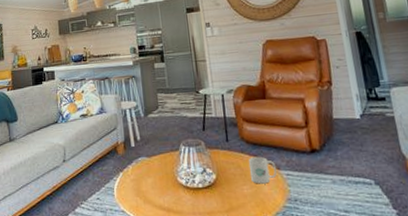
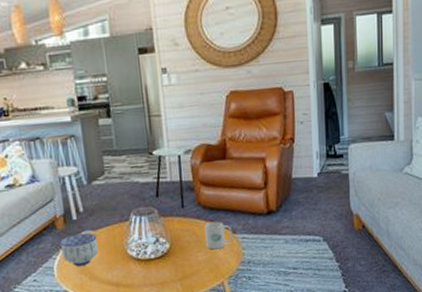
bowl: none [119,159,152,189] -> present [59,233,99,266]

